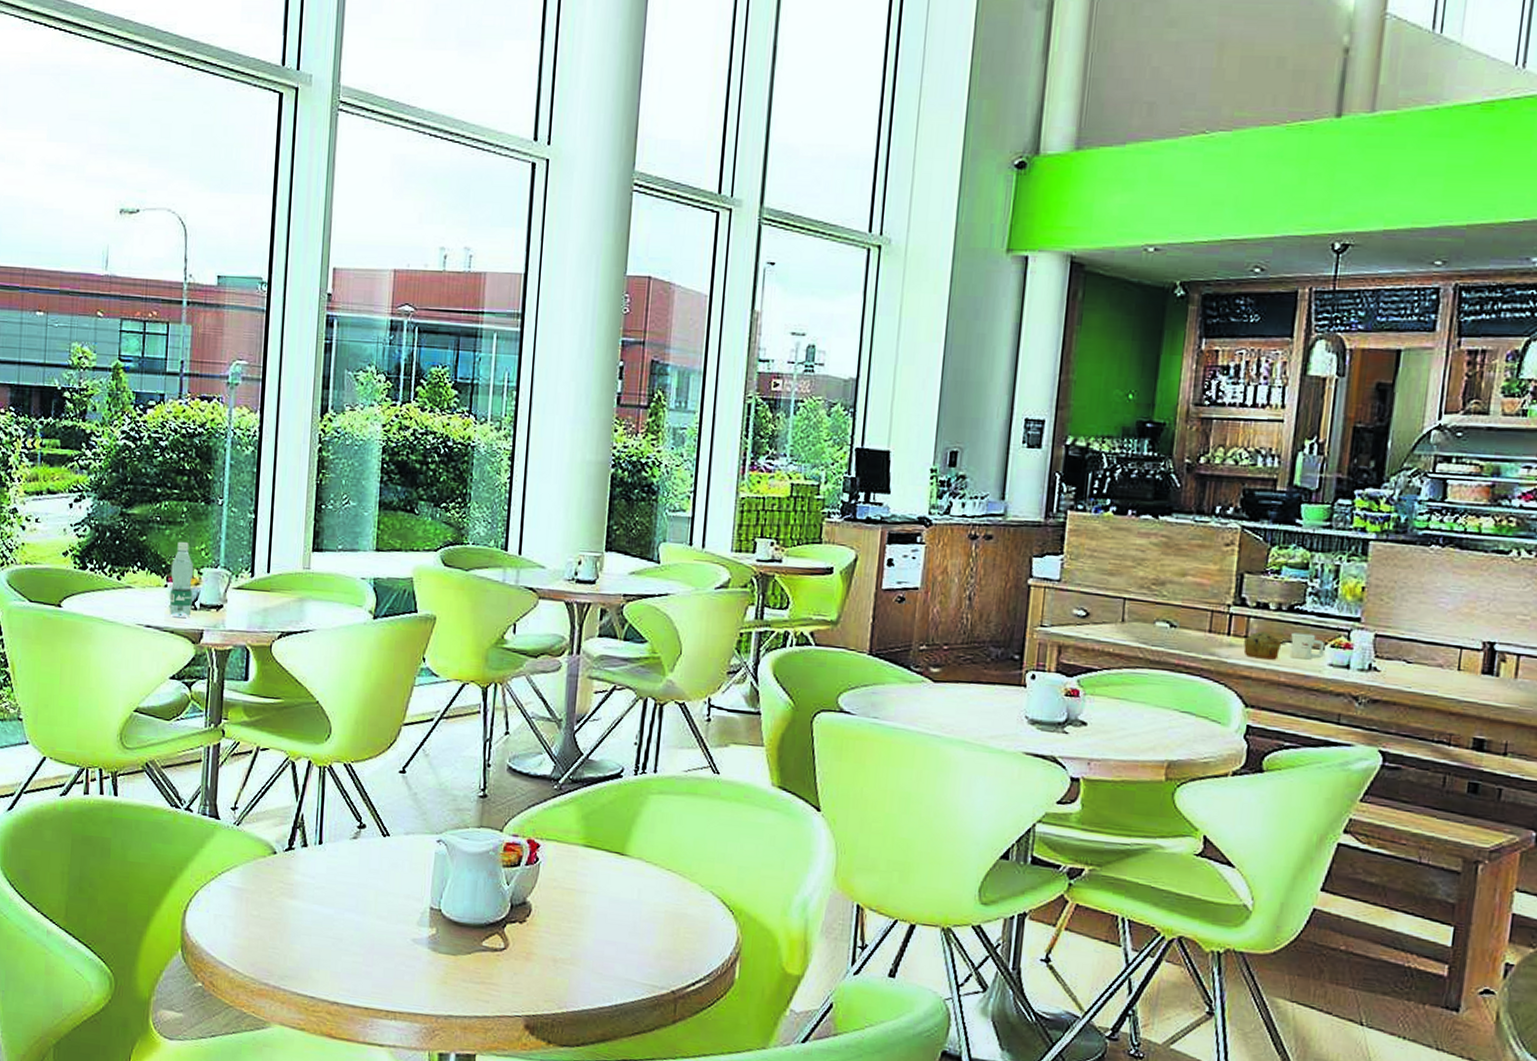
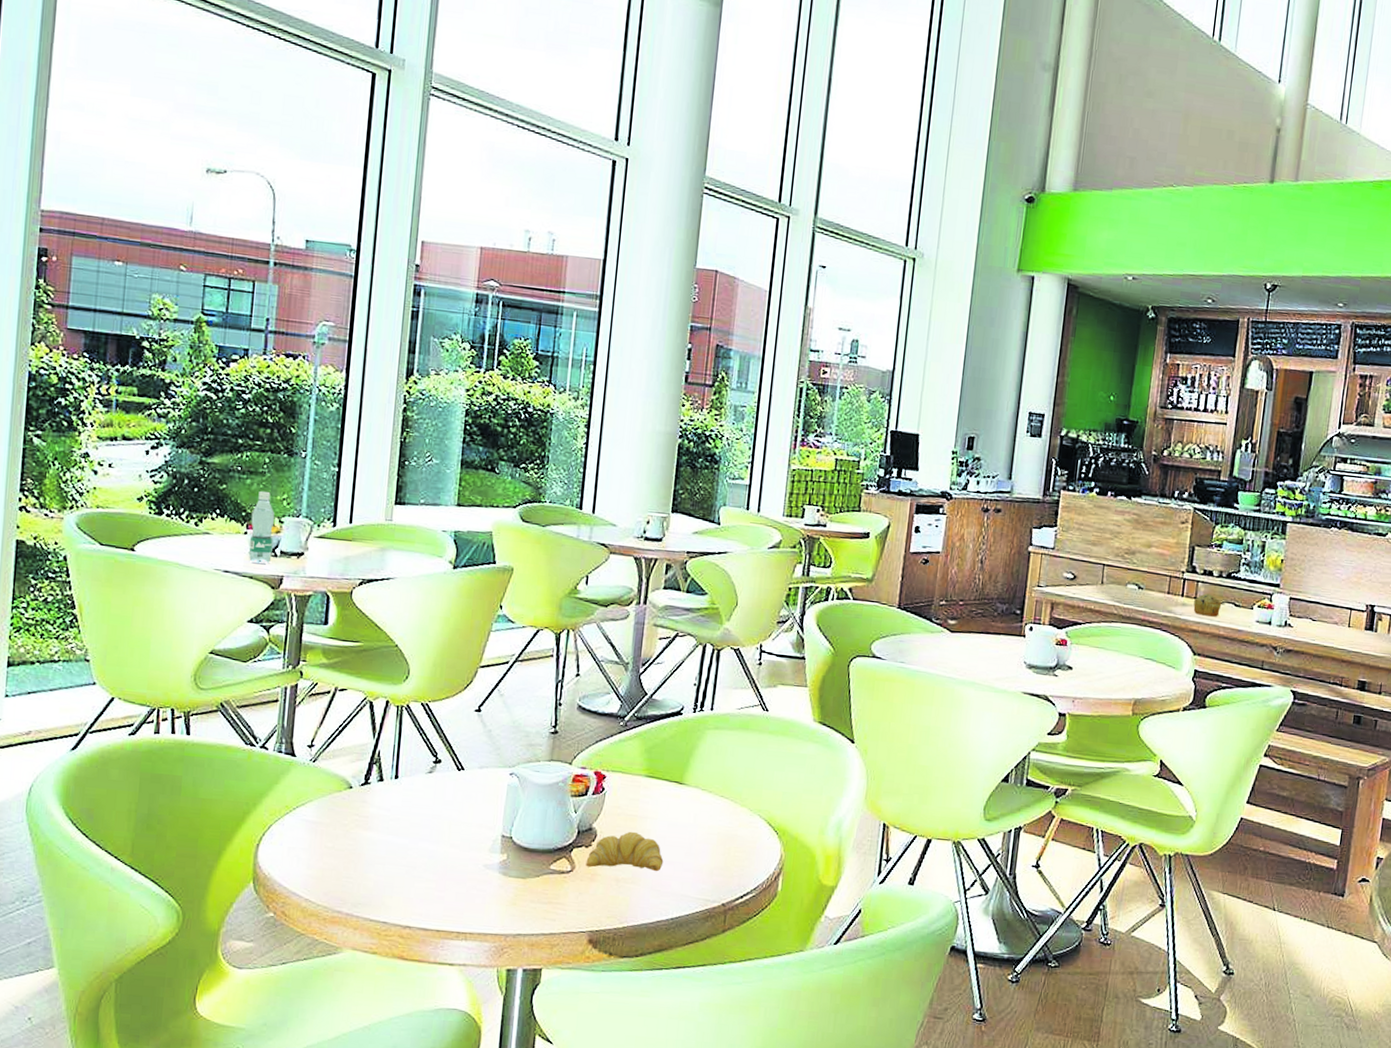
croissant: none [520,906,606,953] -> present [585,831,664,872]
mug: present [1289,632,1325,661] -> none [1227,595,1254,618]

